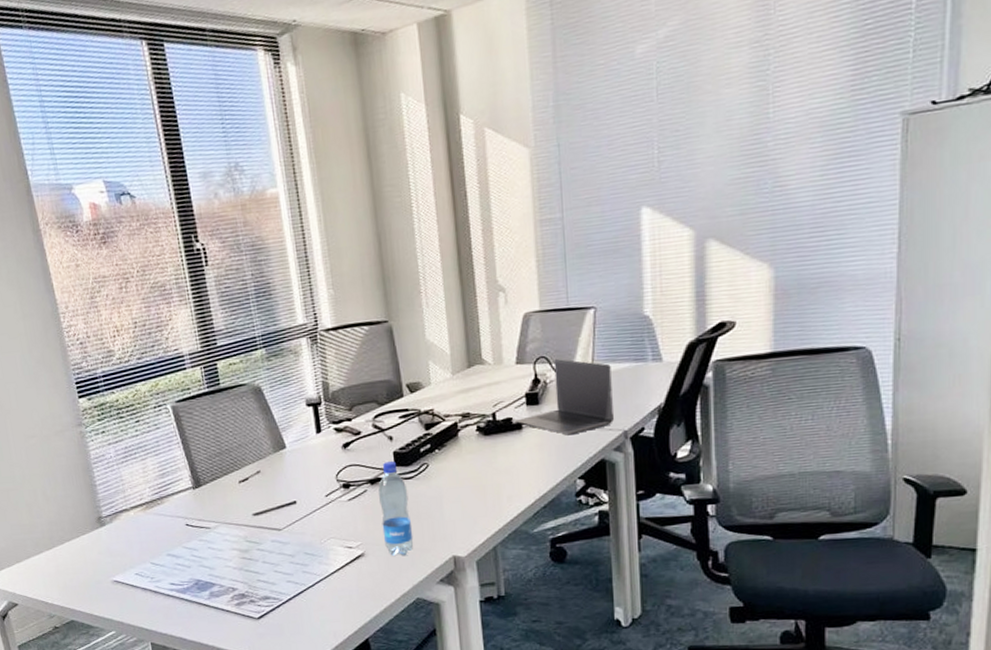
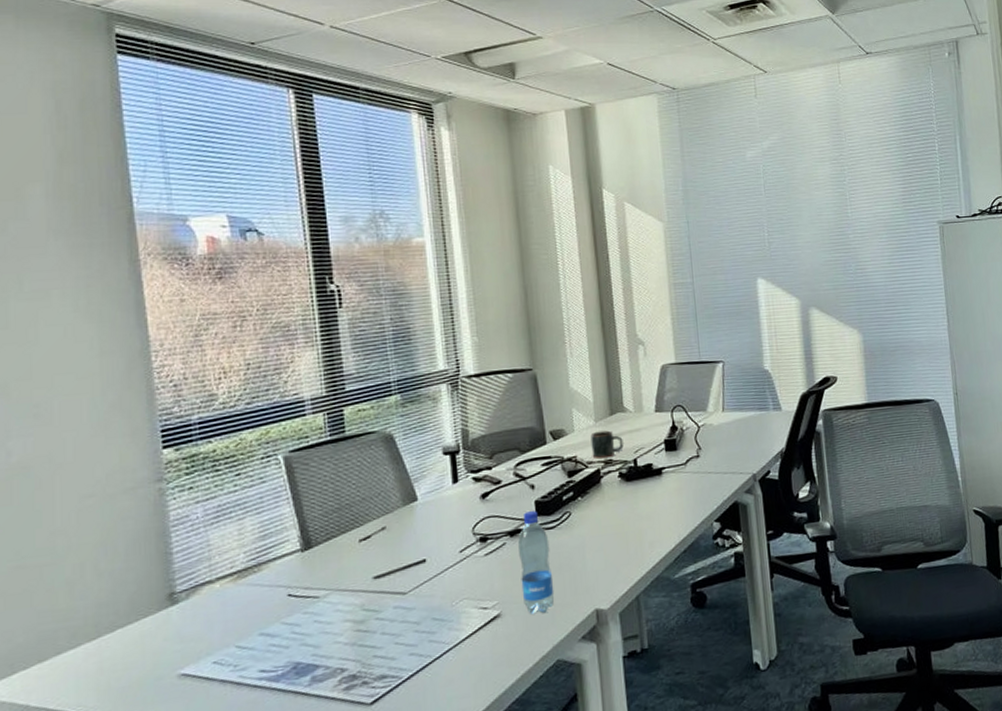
mug: none [447,383,482,413] -> present [590,430,624,459]
laptop computer: present [516,359,614,435] -> none [656,407,743,480]

